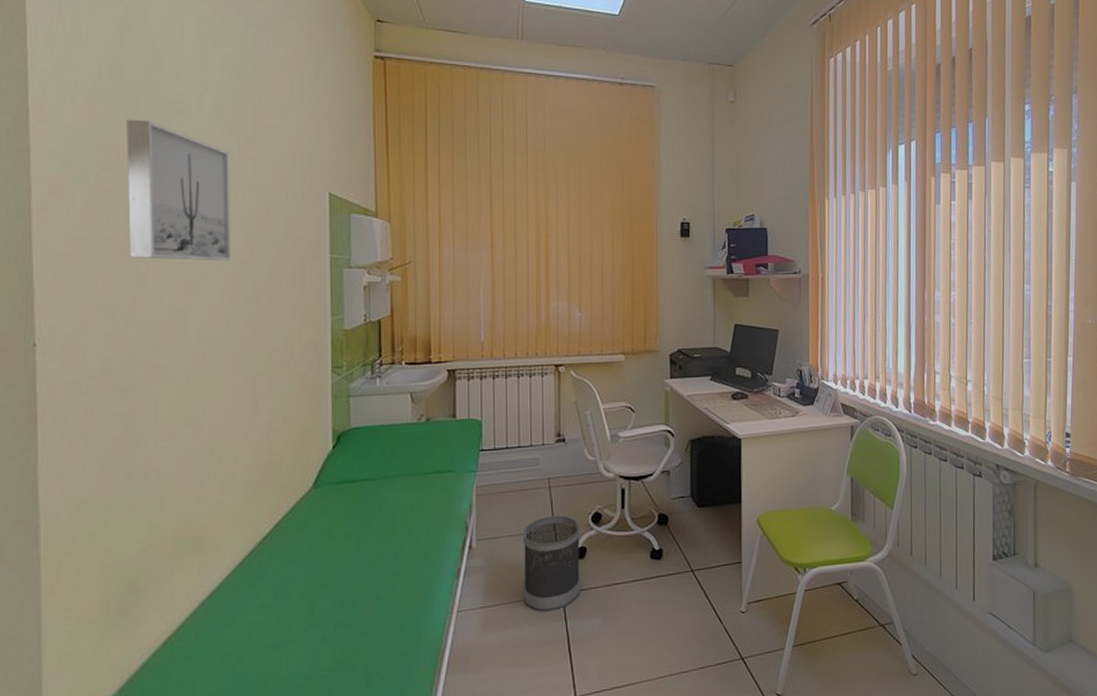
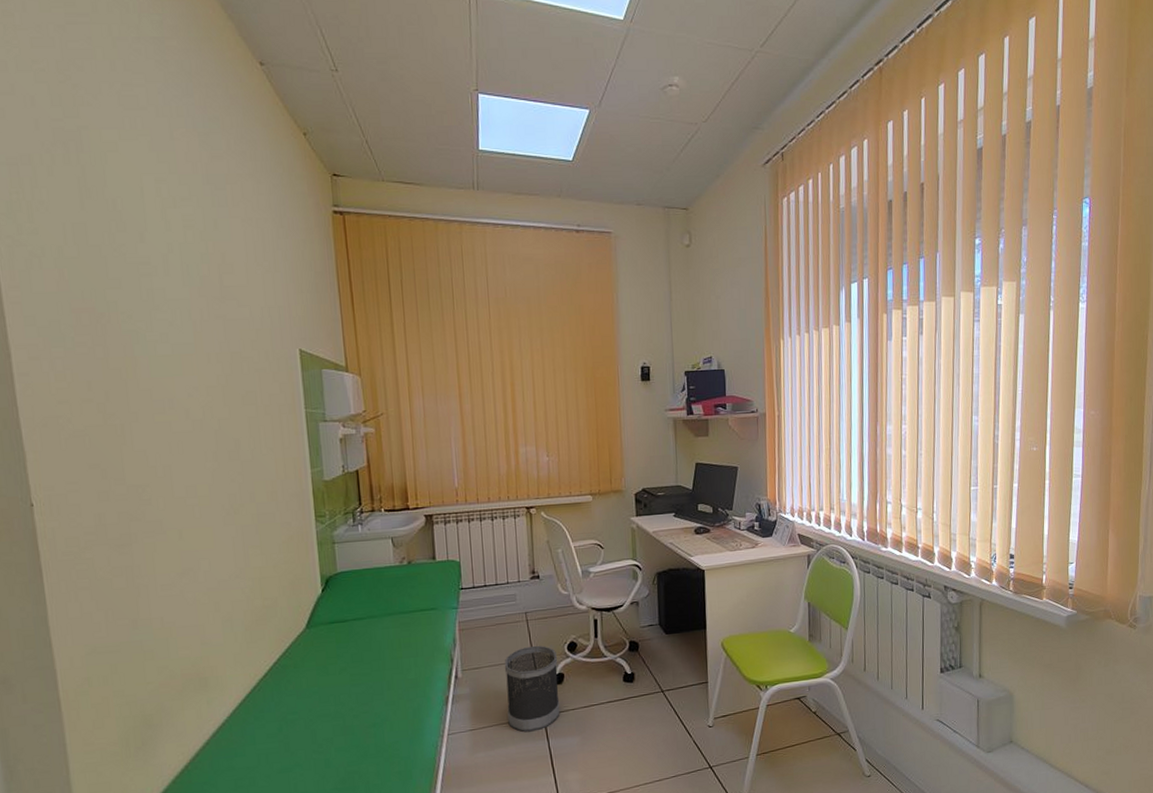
wall art: present [127,119,231,261] -> none [96,283,210,420]

